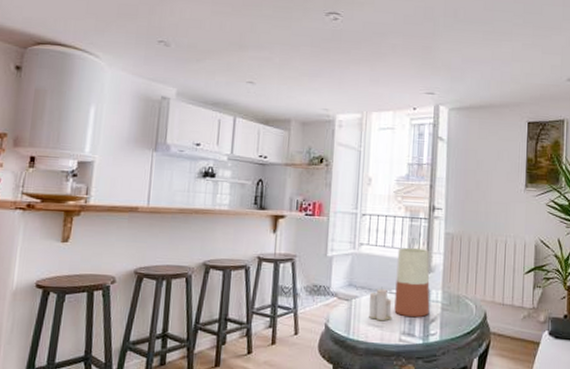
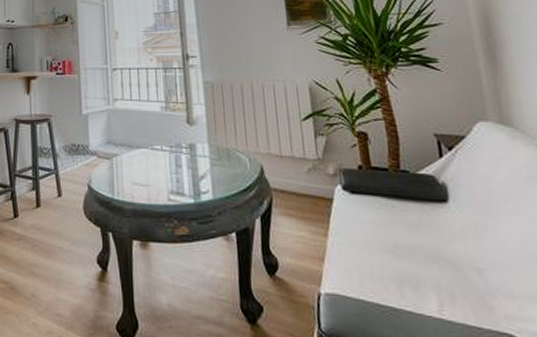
candle: present [369,286,393,321] -> none [131,143,158,180]
vase: present [394,248,430,318] -> none [154,101,198,175]

